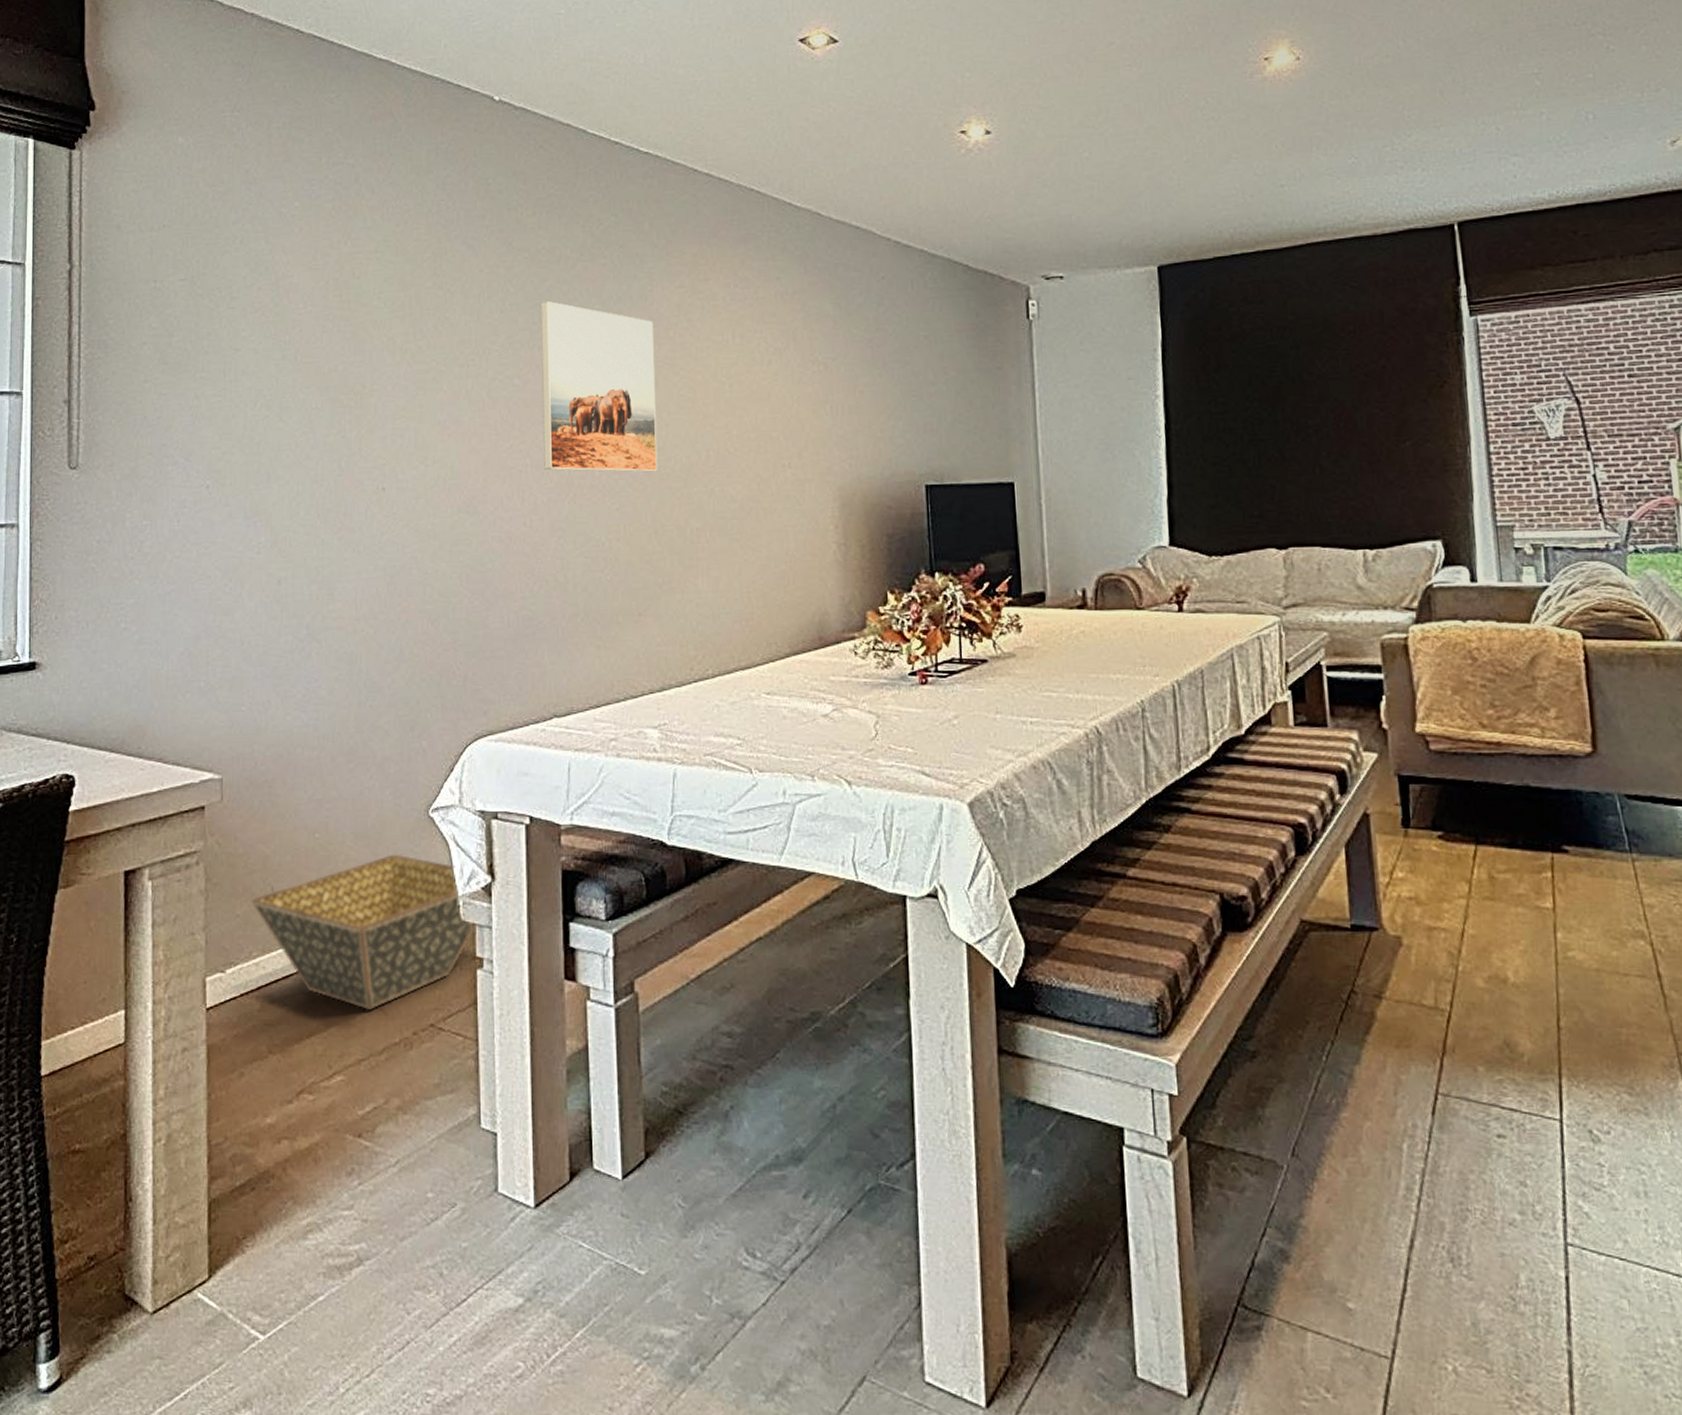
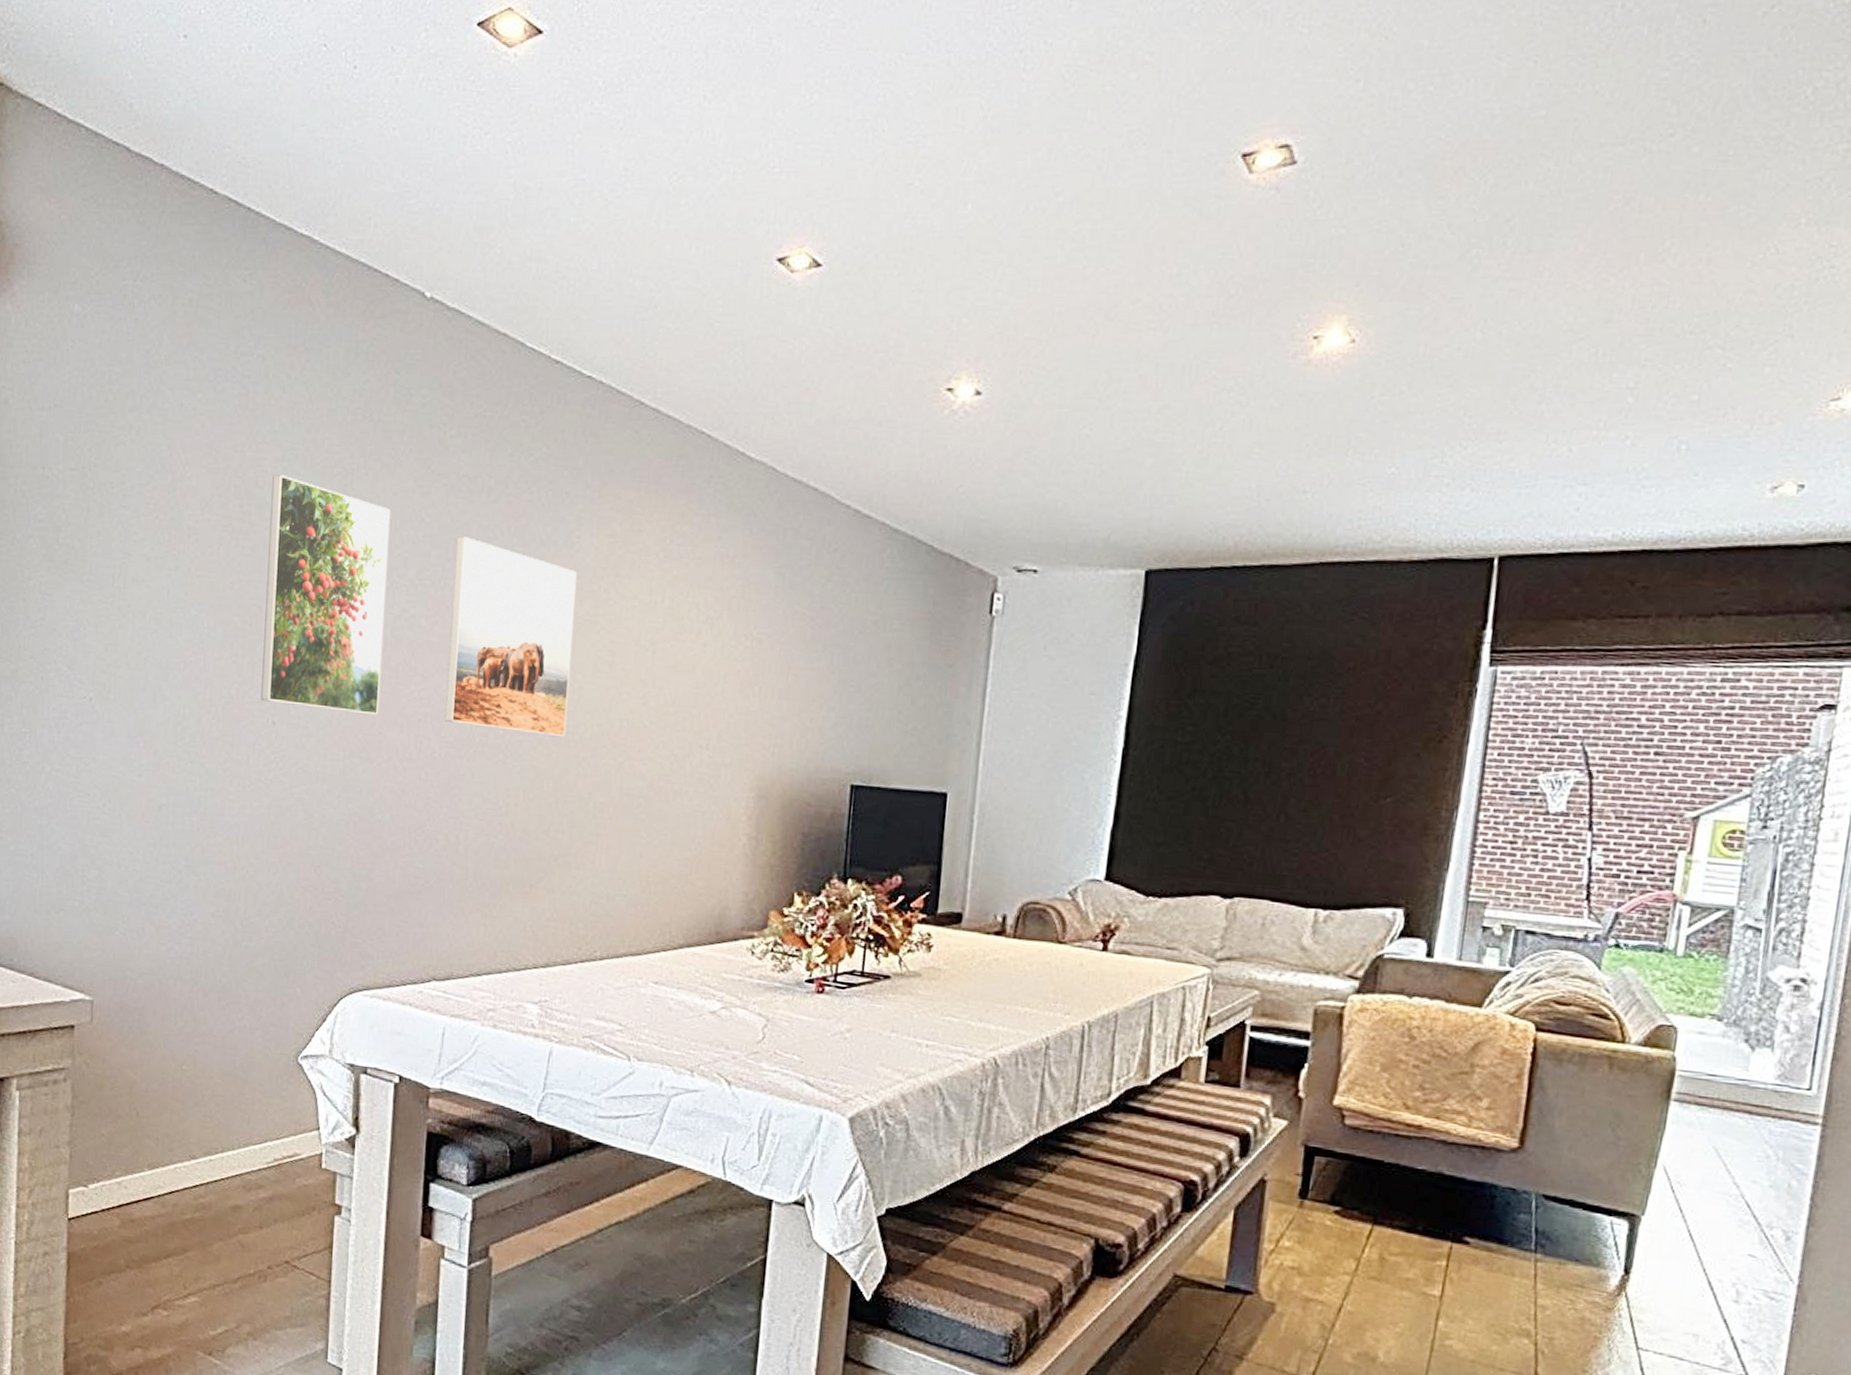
basket: present [251,854,475,1011] -> none [116,1095,336,1241]
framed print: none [368,264,482,472] -> present [261,474,391,715]

